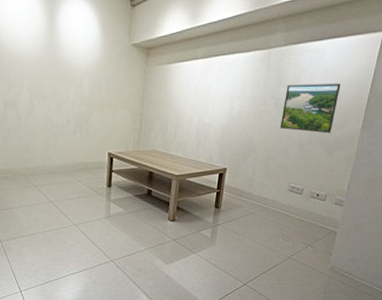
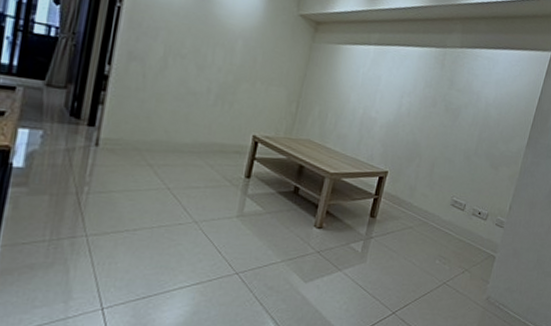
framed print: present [280,83,341,134] -> none [448,89,510,147]

